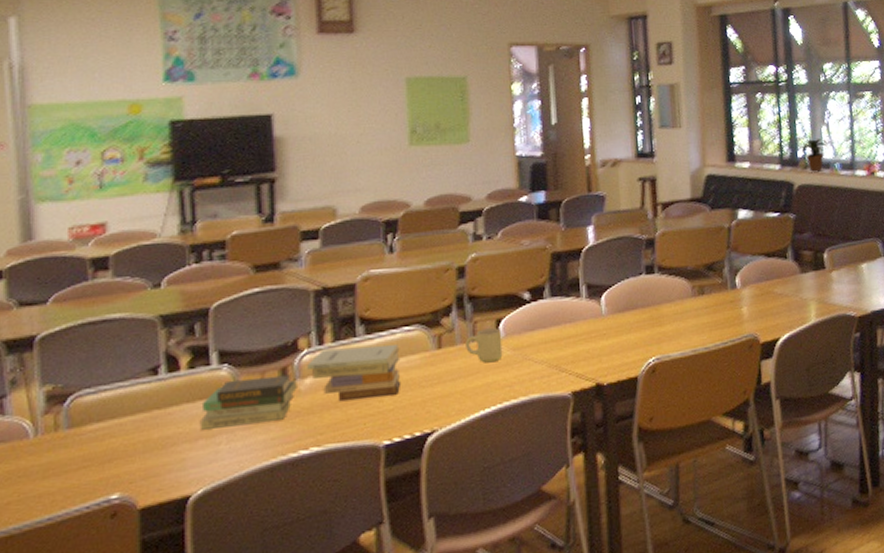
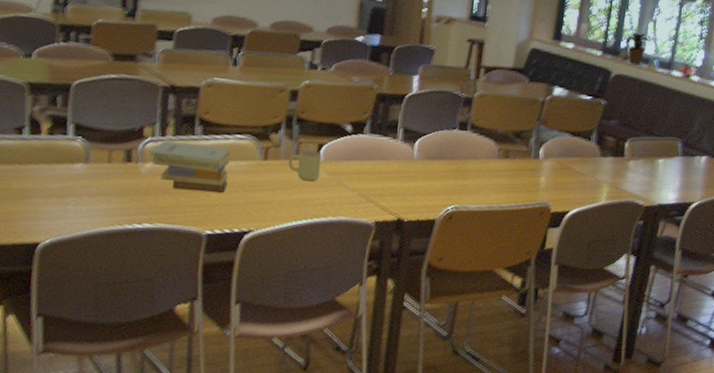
books: present [199,374,297,430] -> none [52,151,139,194]

